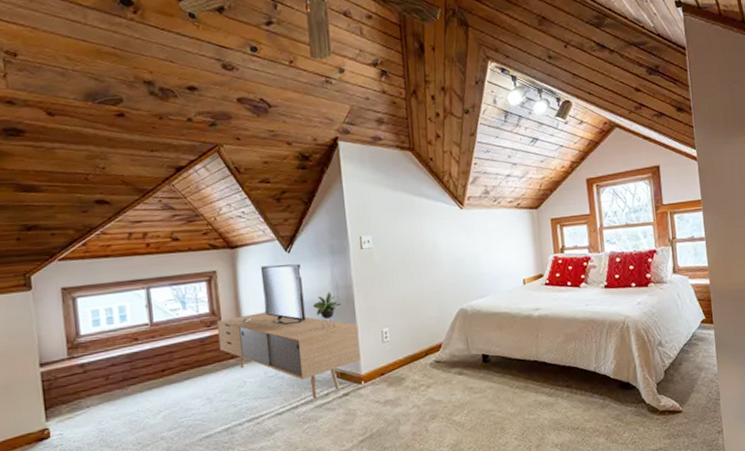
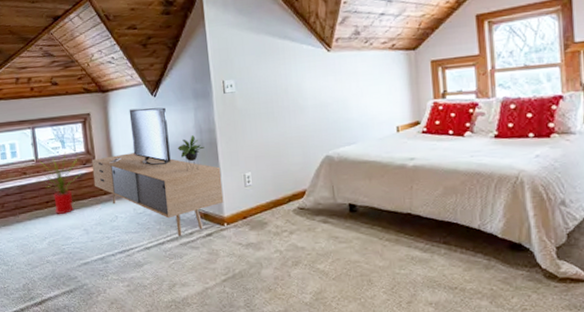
house plant: none [154,314,204,383] -> present [39,152,81,214]

